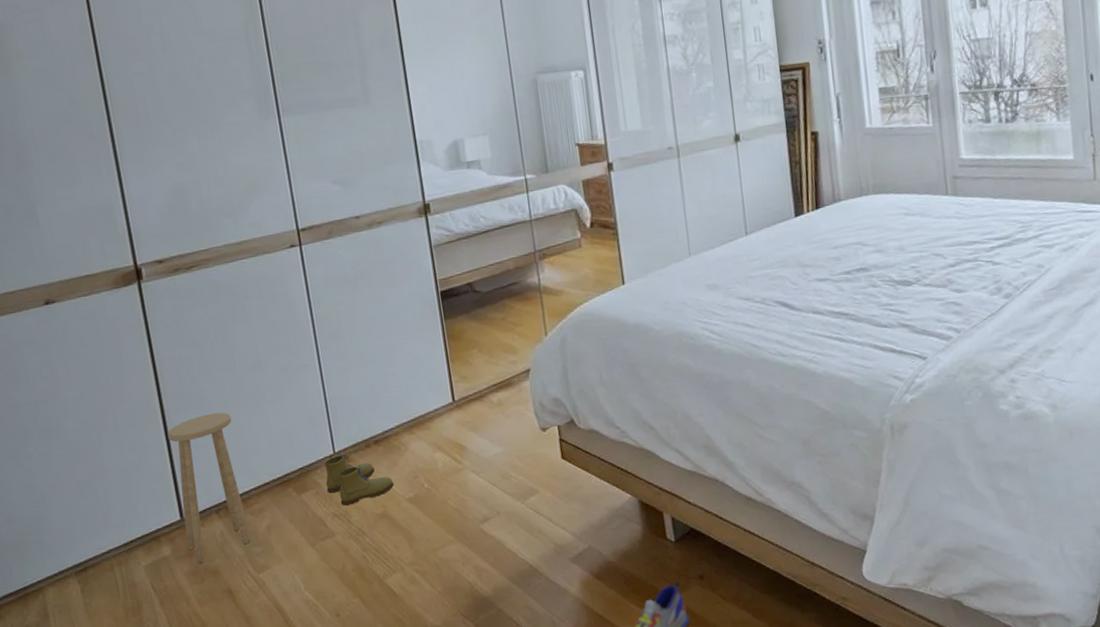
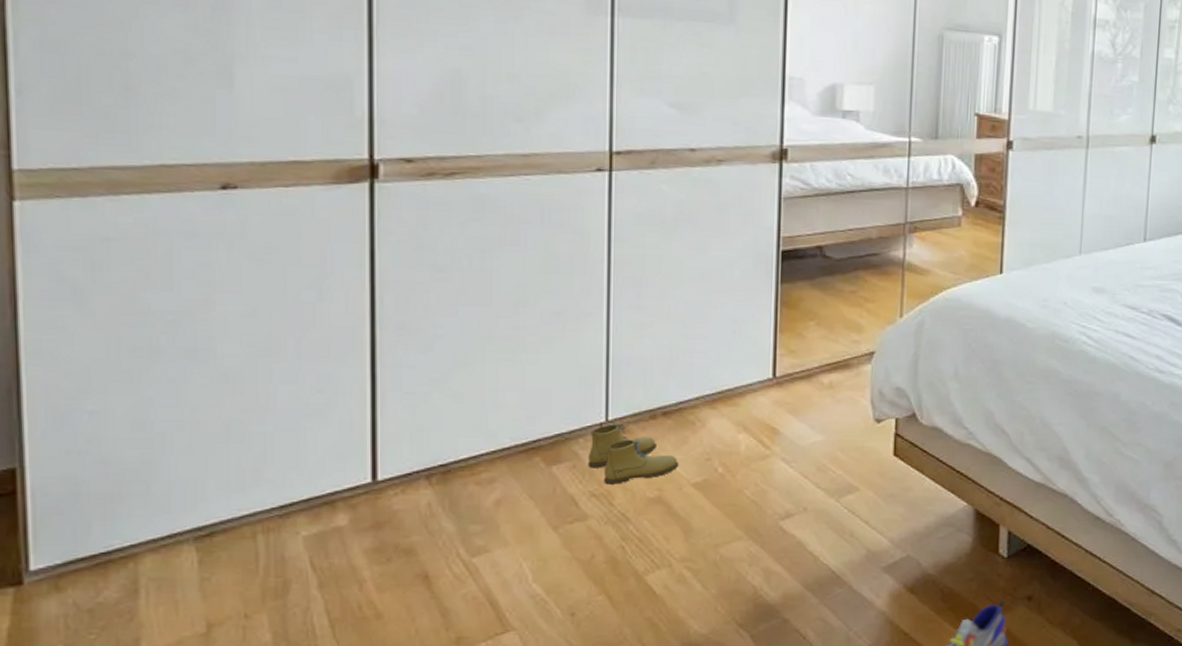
stool: present [167,412,251,563] -> none [374,356,472,539]

